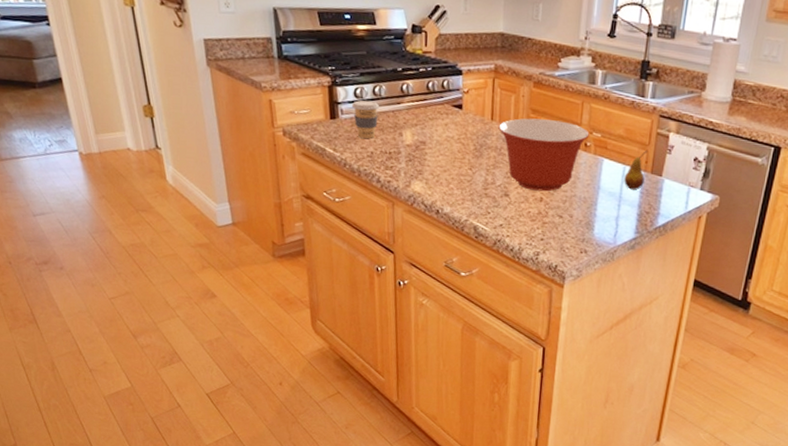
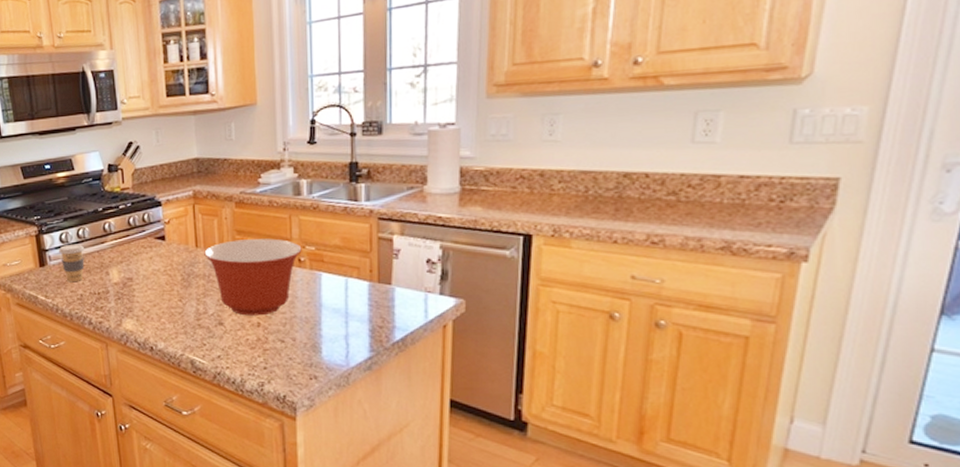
fruit: present [624,150,648,191] -> none [348,257,372,304]

